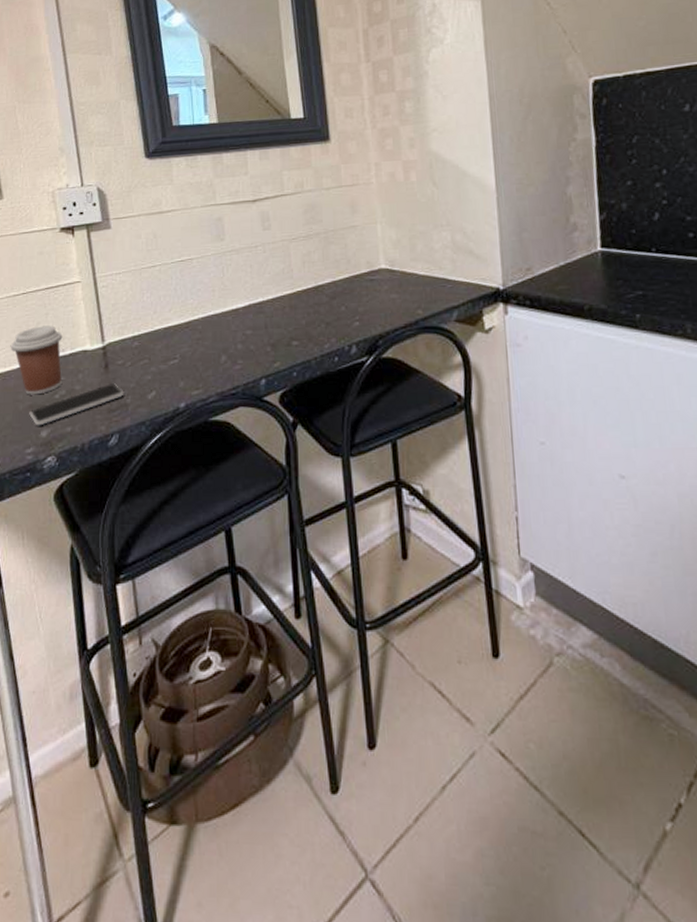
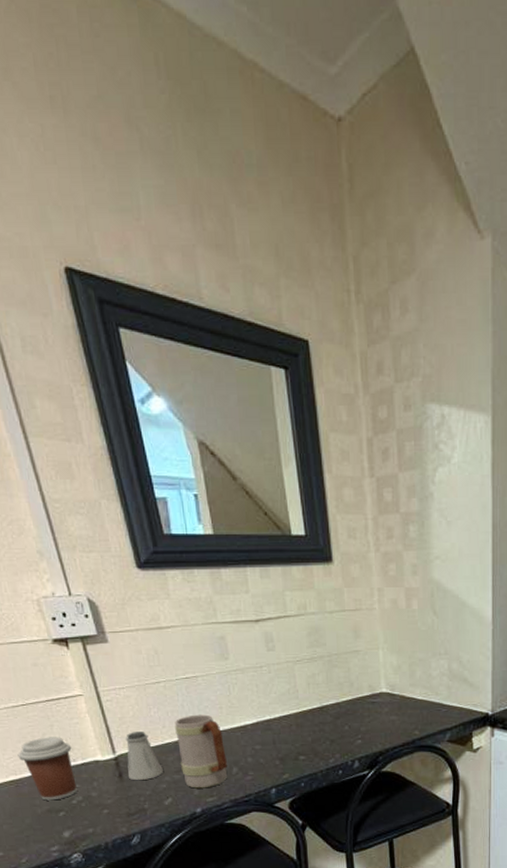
smartphone: present [29,383,124,426] -> none [48,791,141,828]
saltshaker: none [113,318,151,372] -> present [125,732,164,781]
mug: none [166,298,216,380] -> present [174,714,228,789]

